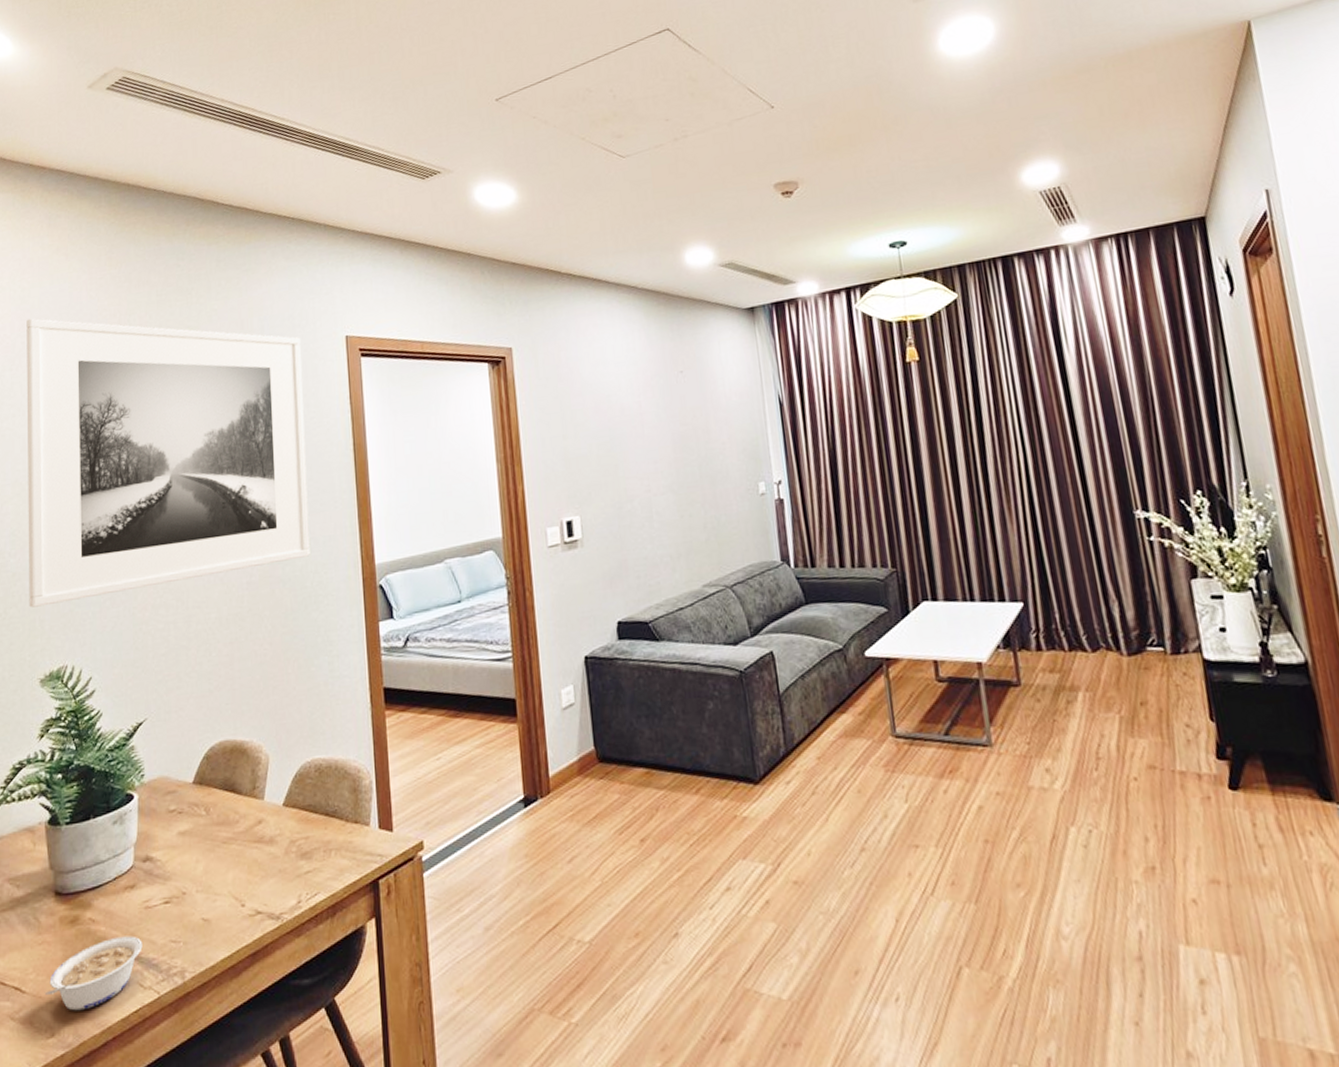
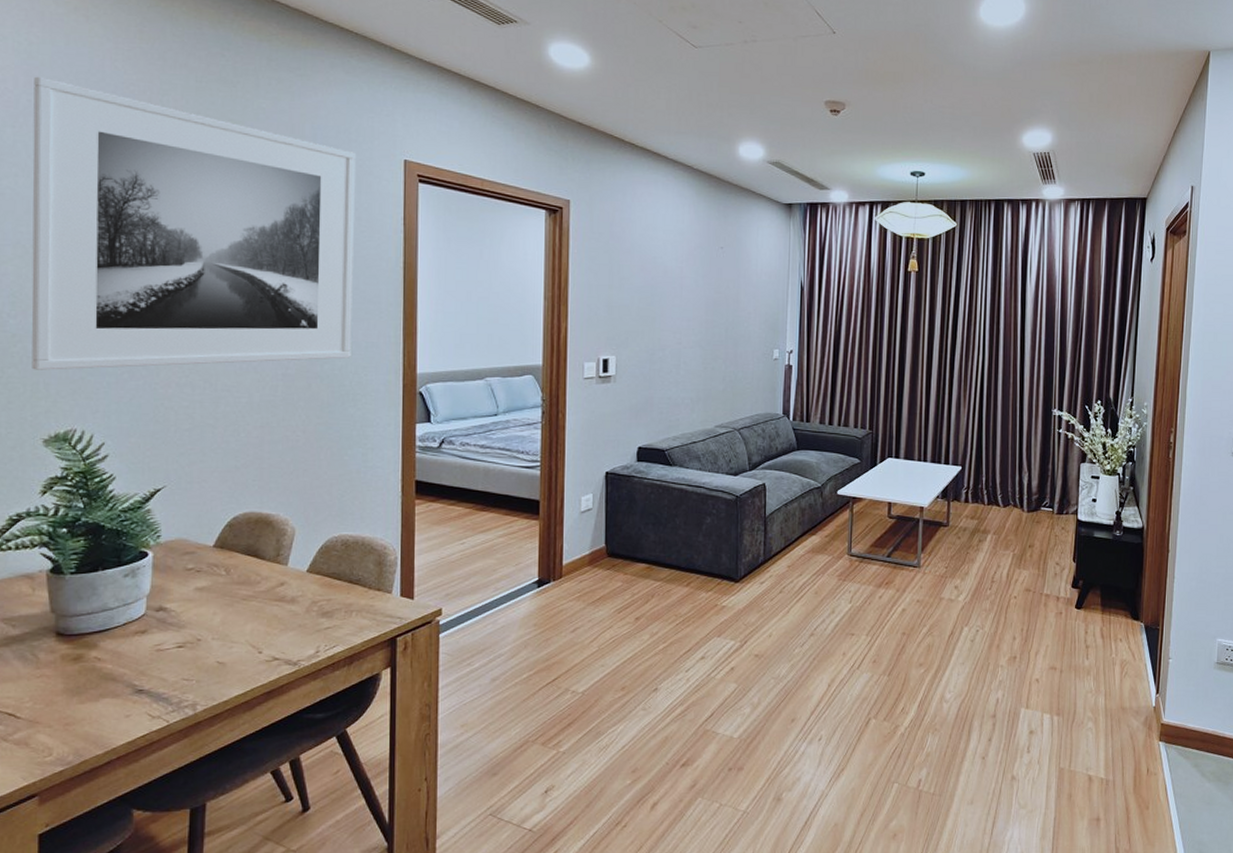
legume: present [45,936,143,1011] -> none [43,673,152,735]

